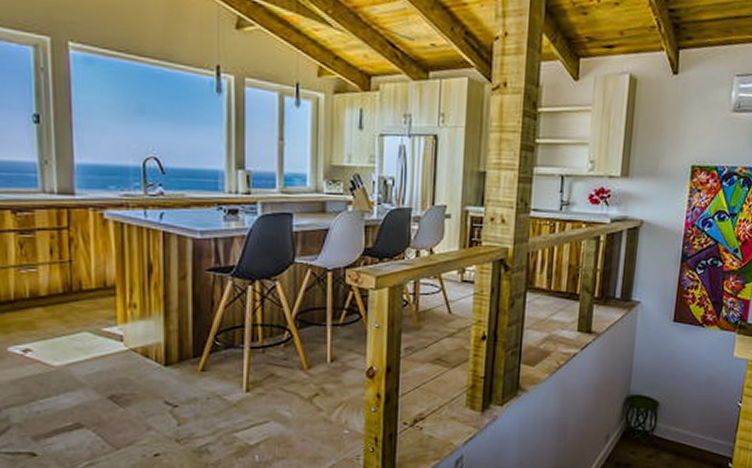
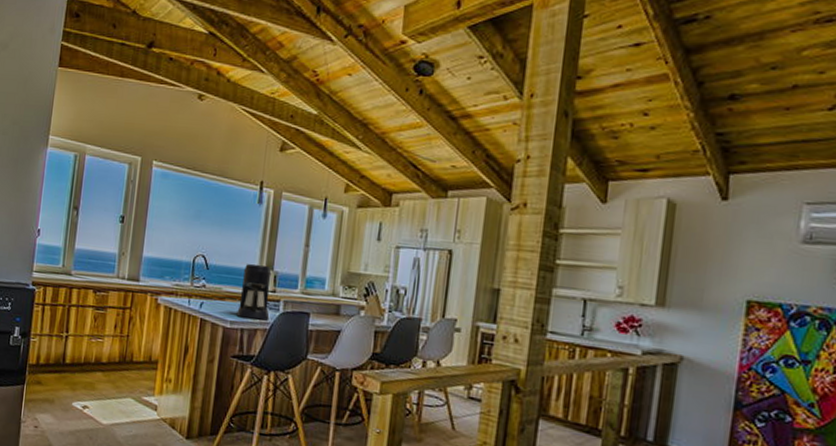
coffee maker: none [207,163,247,226] -> present [236,264,272,321]

